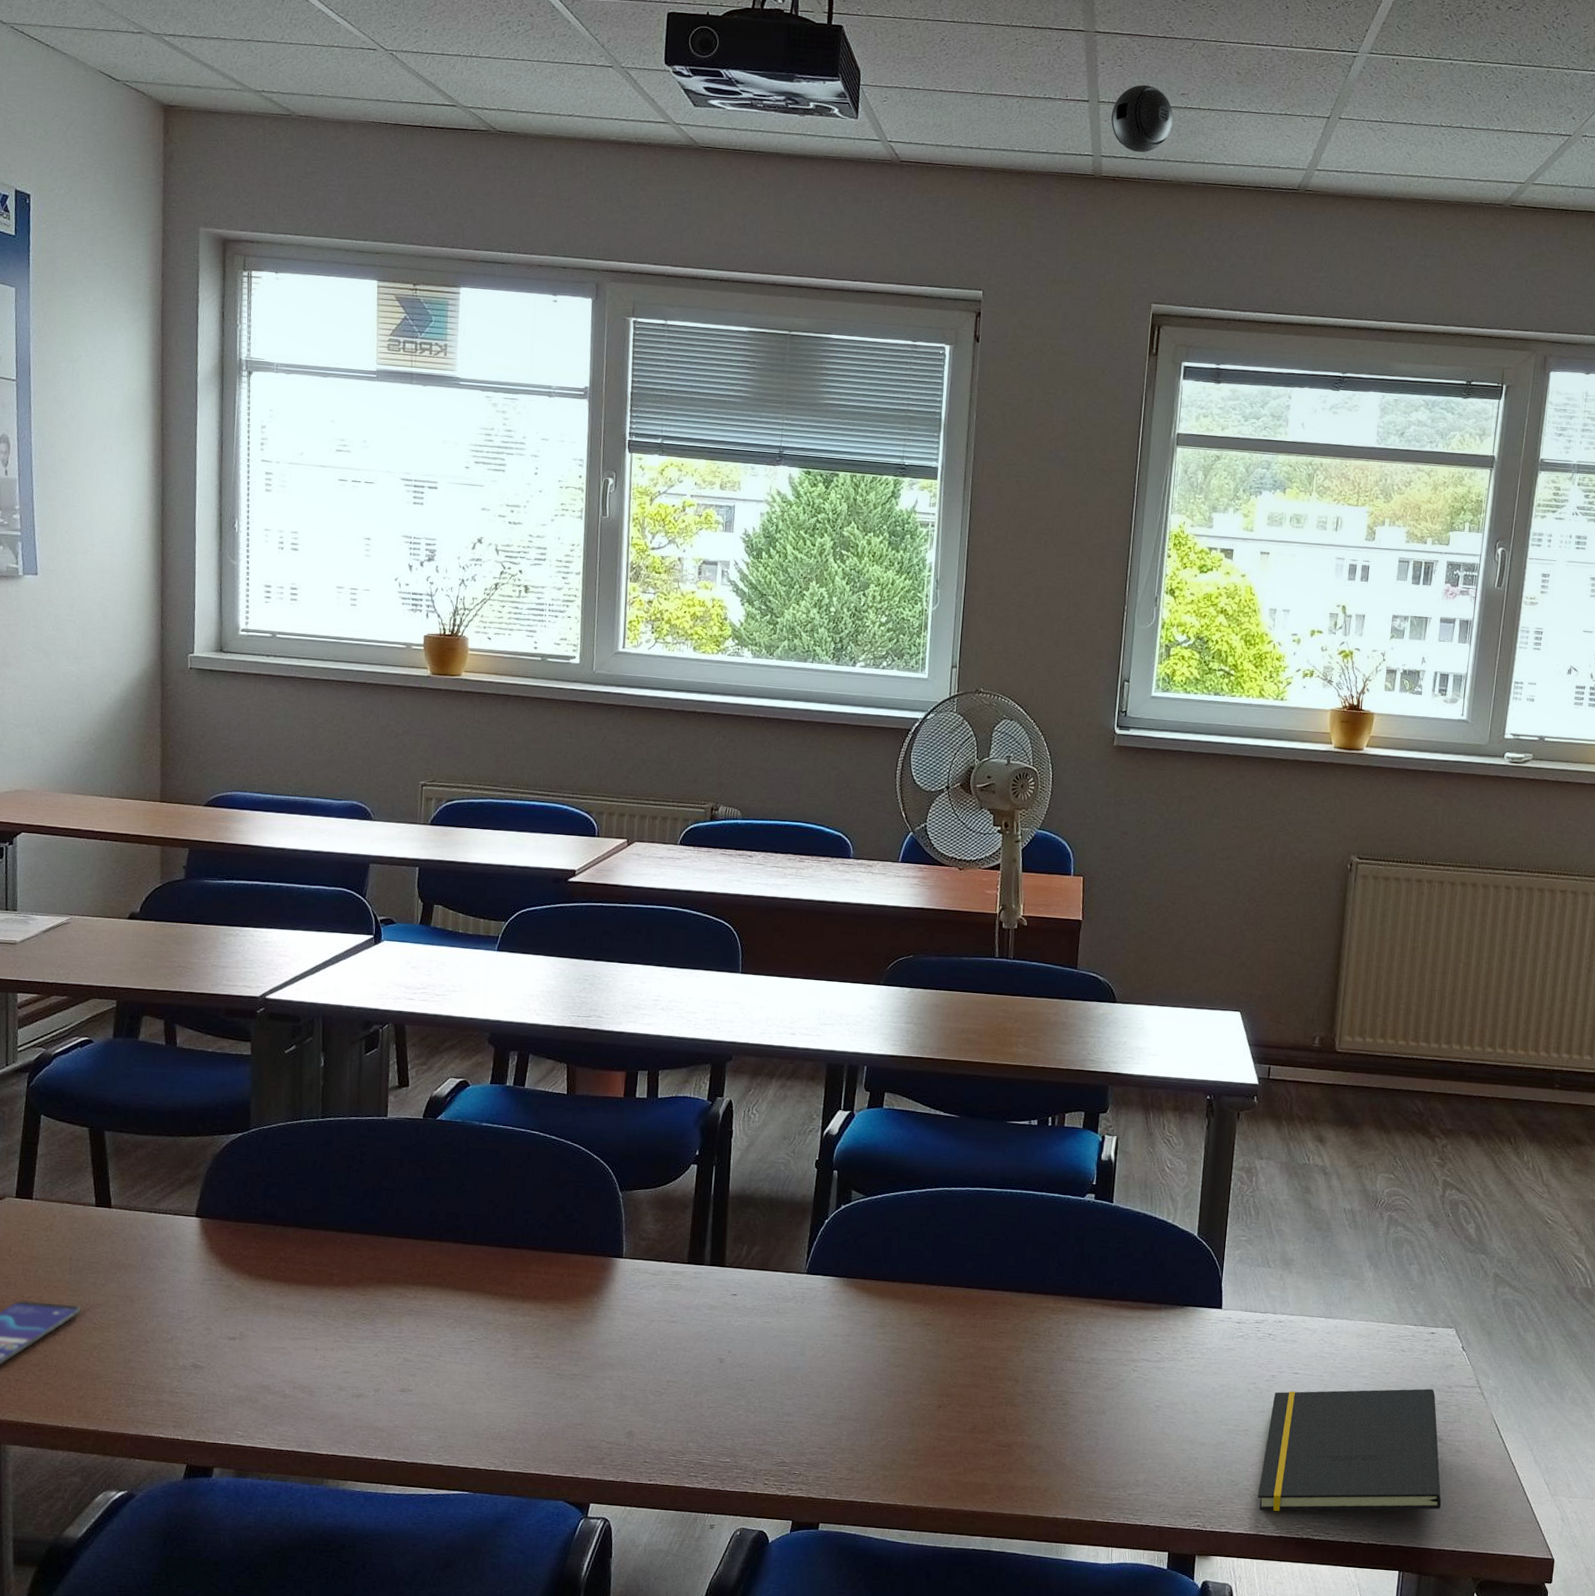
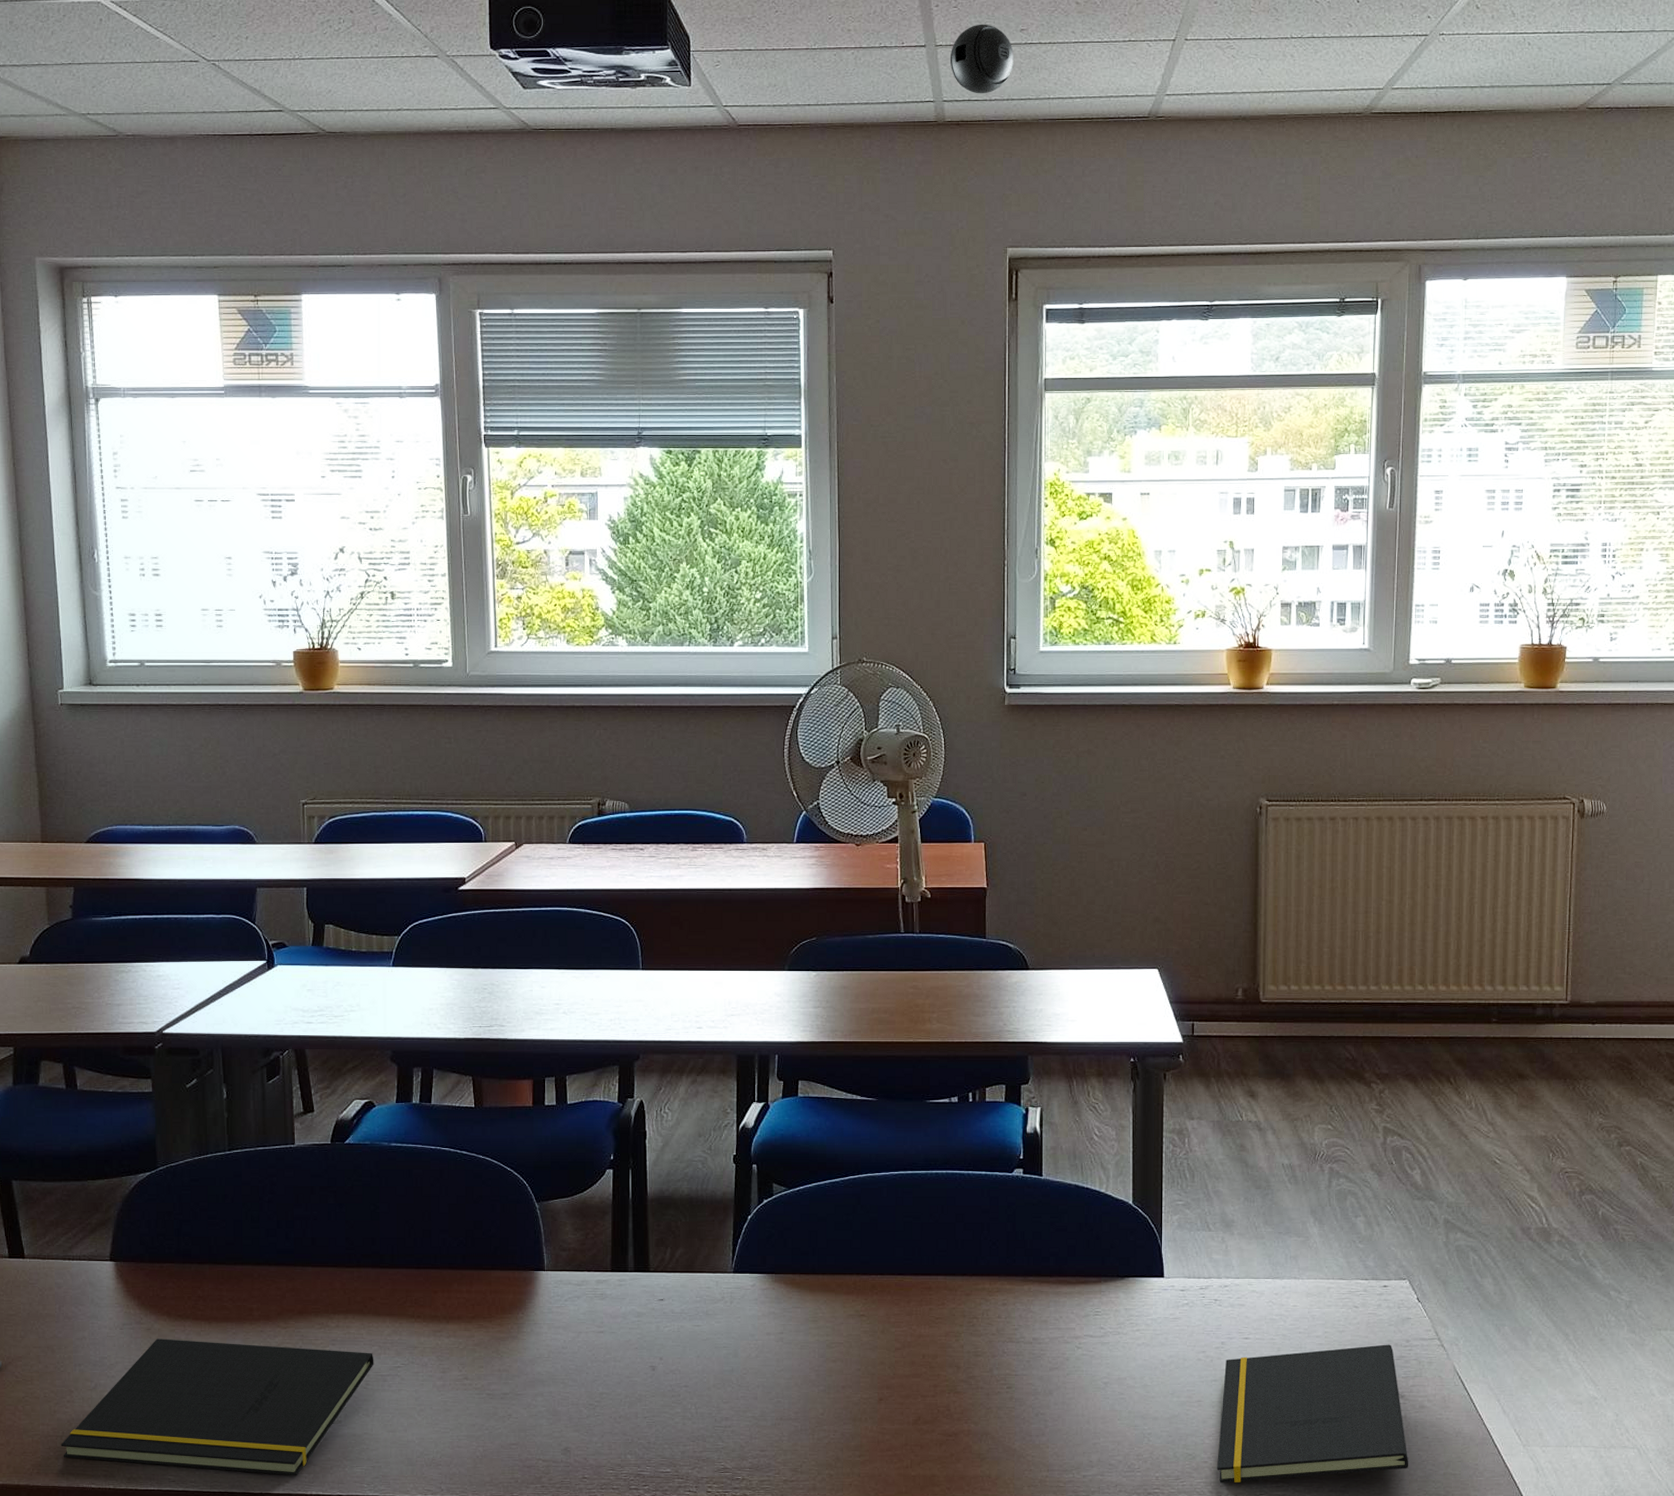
notepad: none [132,1296,449,1440] -> present [60,1339,374,1475]

